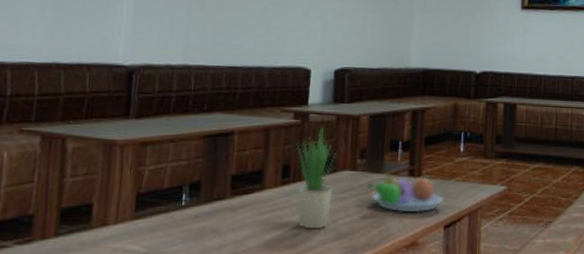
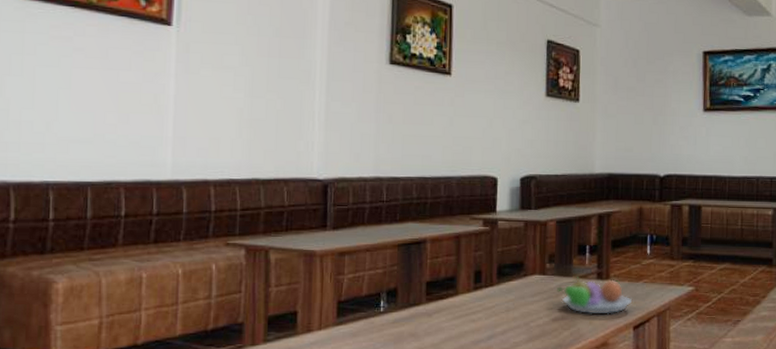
potted plant: present [296,123,337,231] -> none [486,230,526,333]

